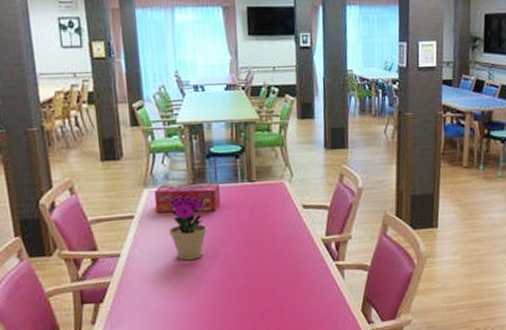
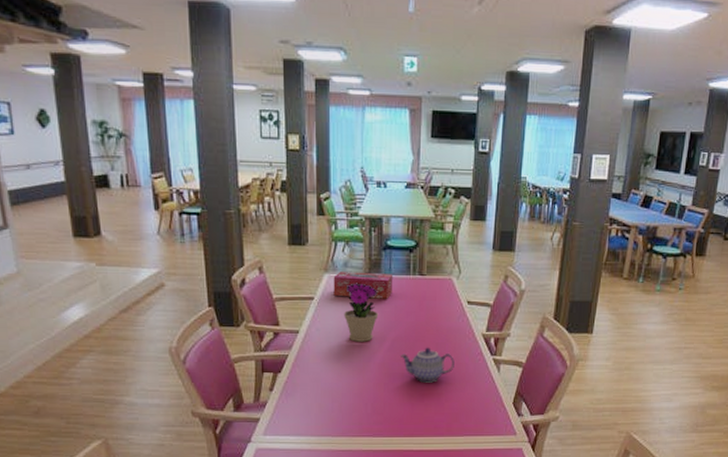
teapot: none [235,259,295,298] -> present [400,347,455,383]

